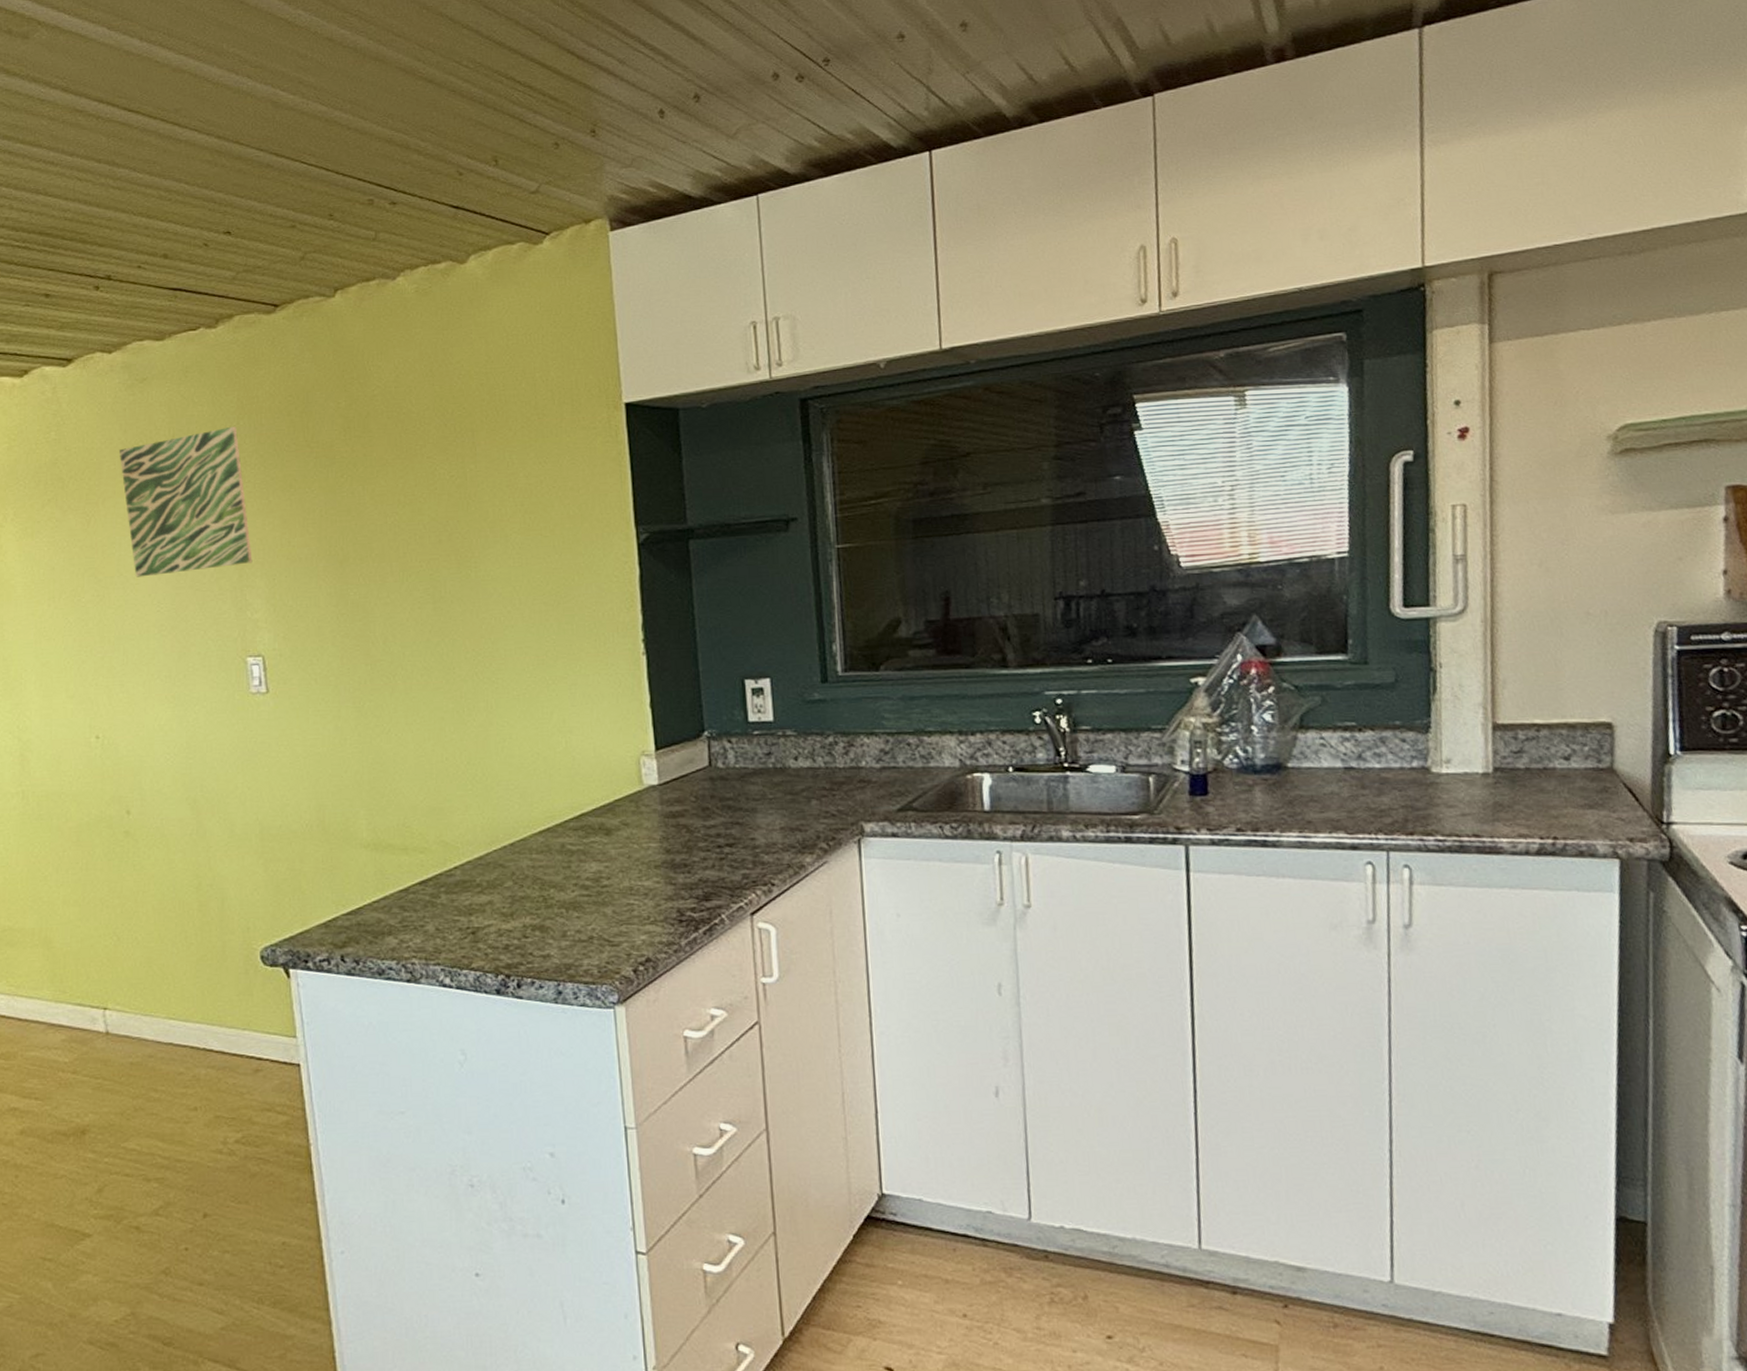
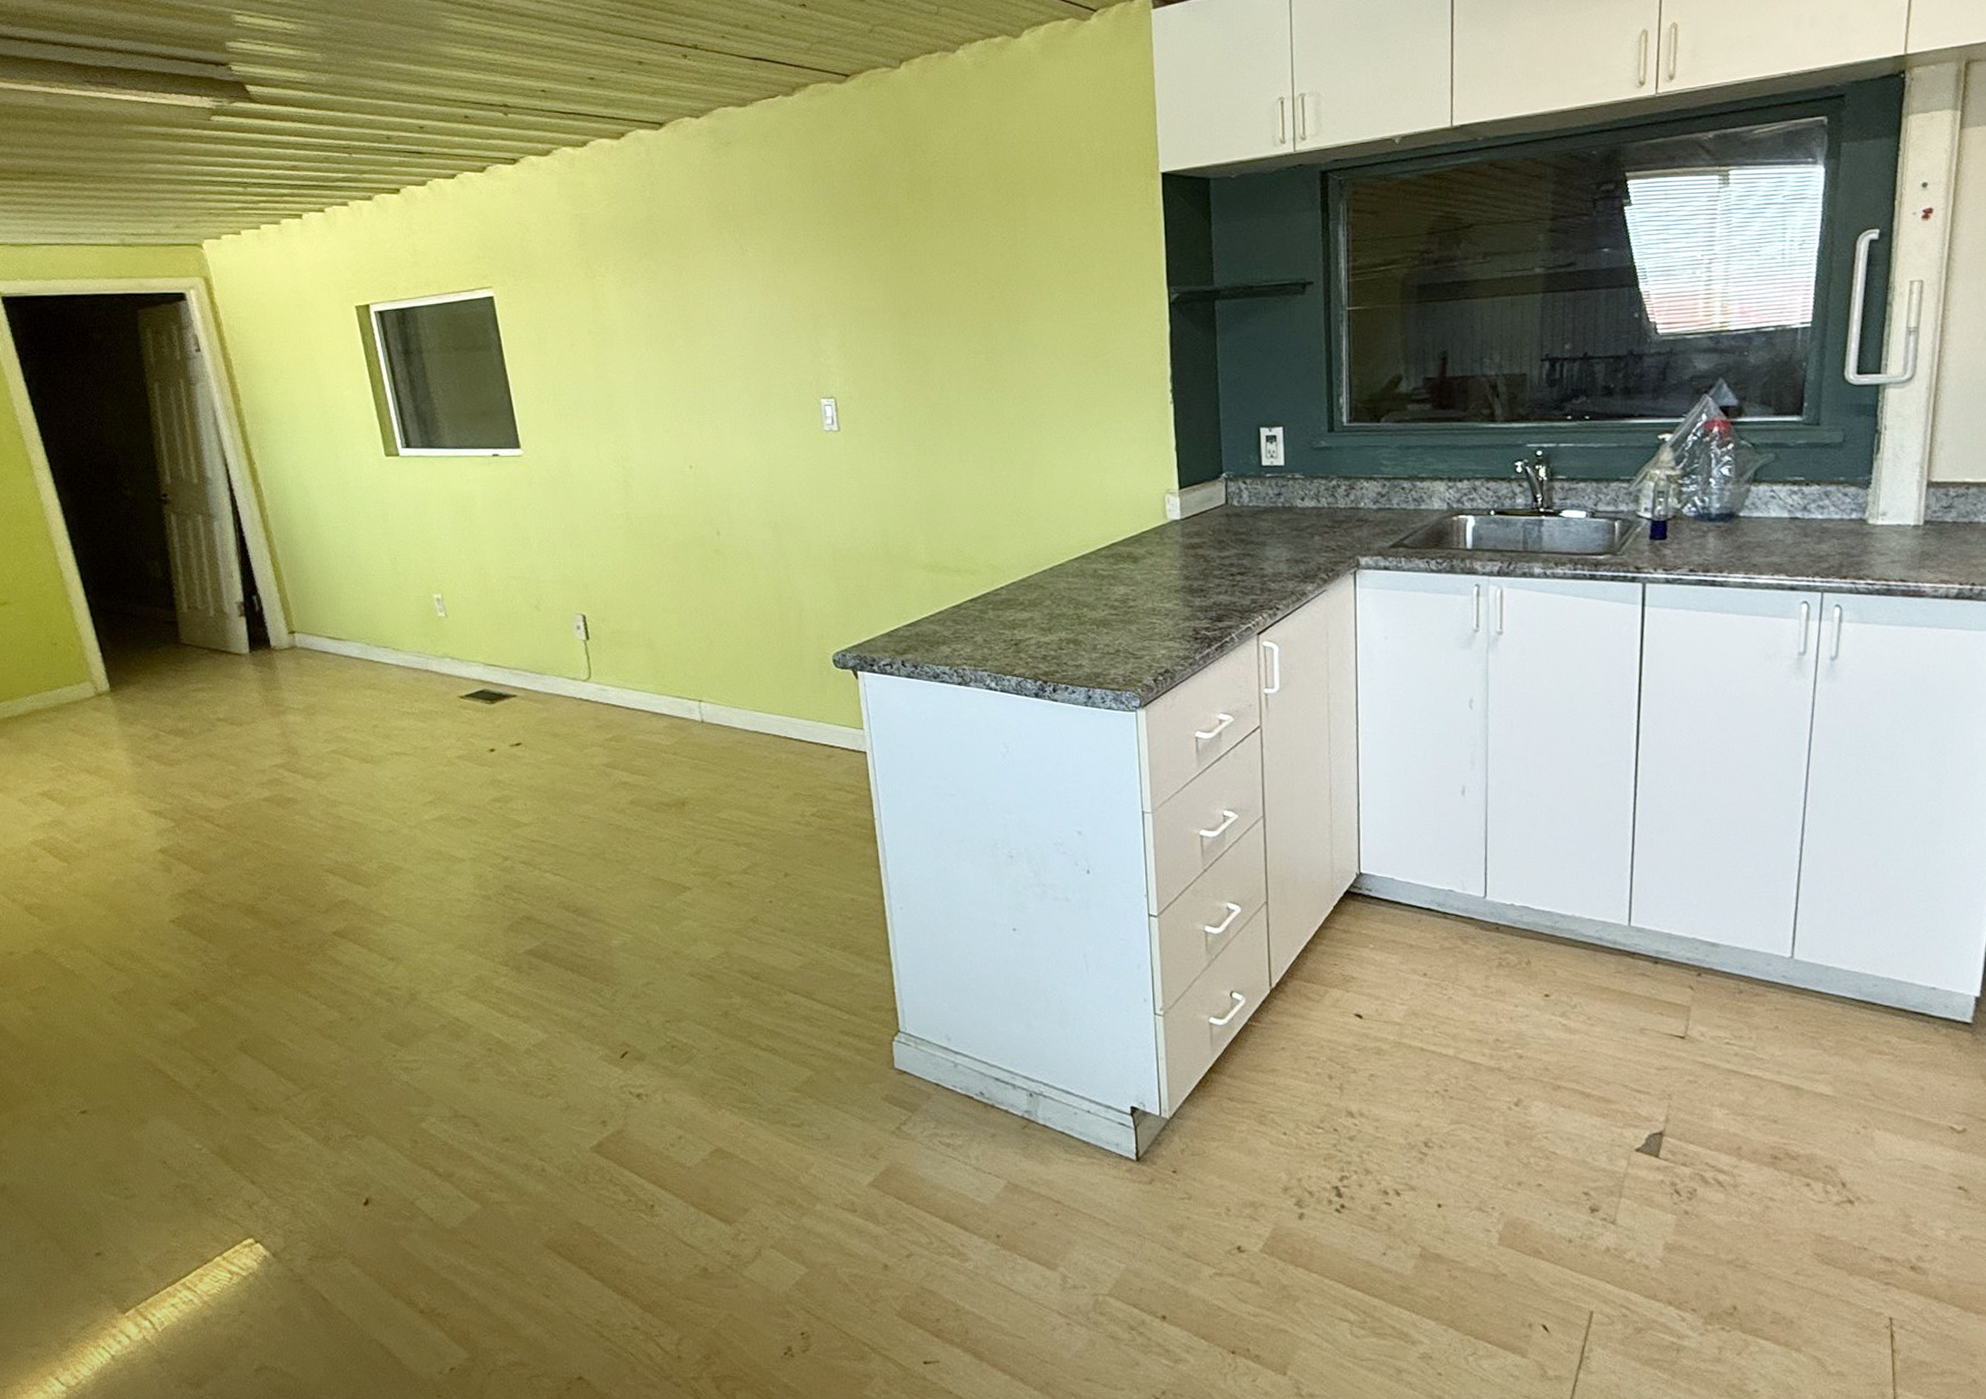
wall art: present [120,426,253,577] -> none [707,188,826,325]

